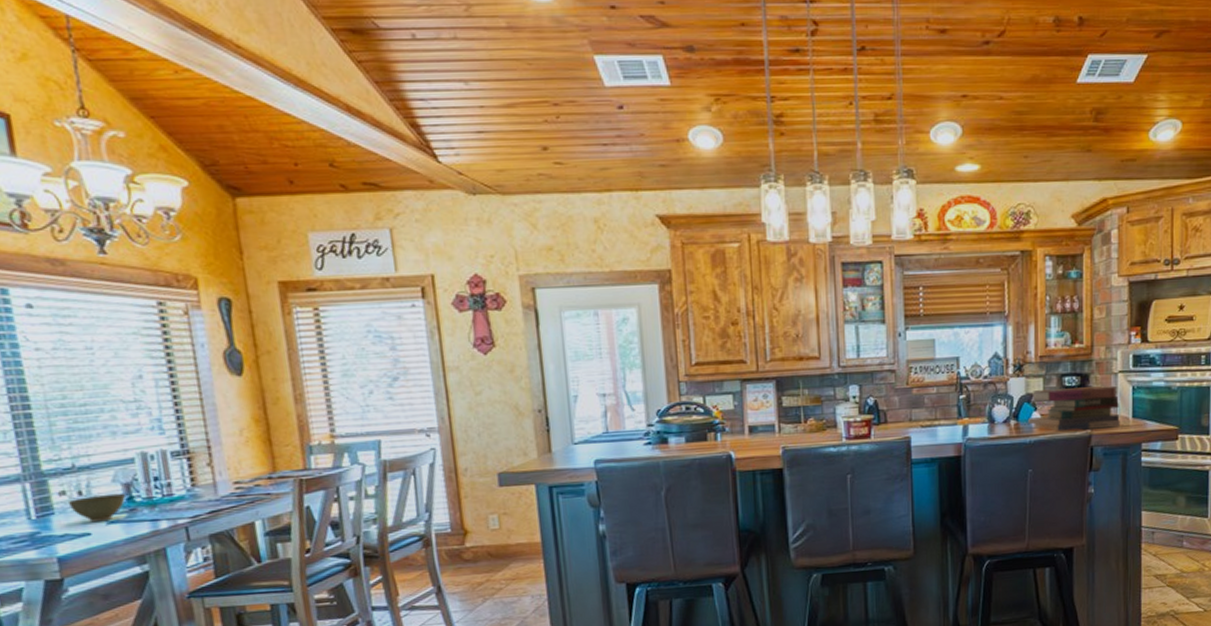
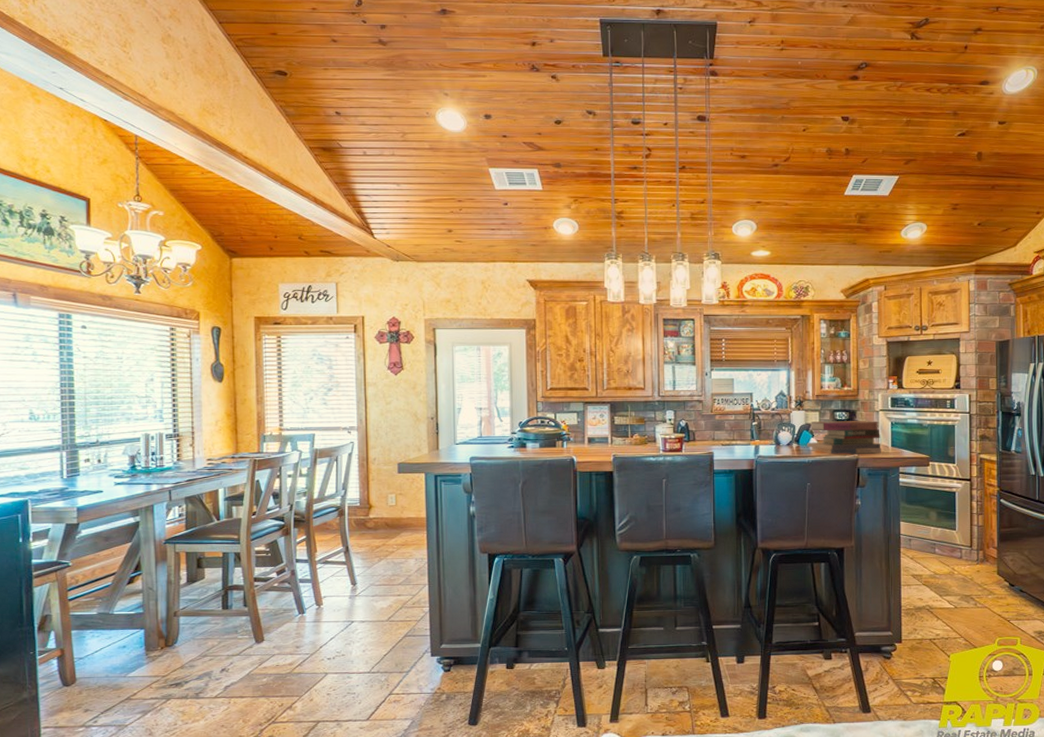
bowl: present [67,493,126,523] -> none [90,462,131,483]

